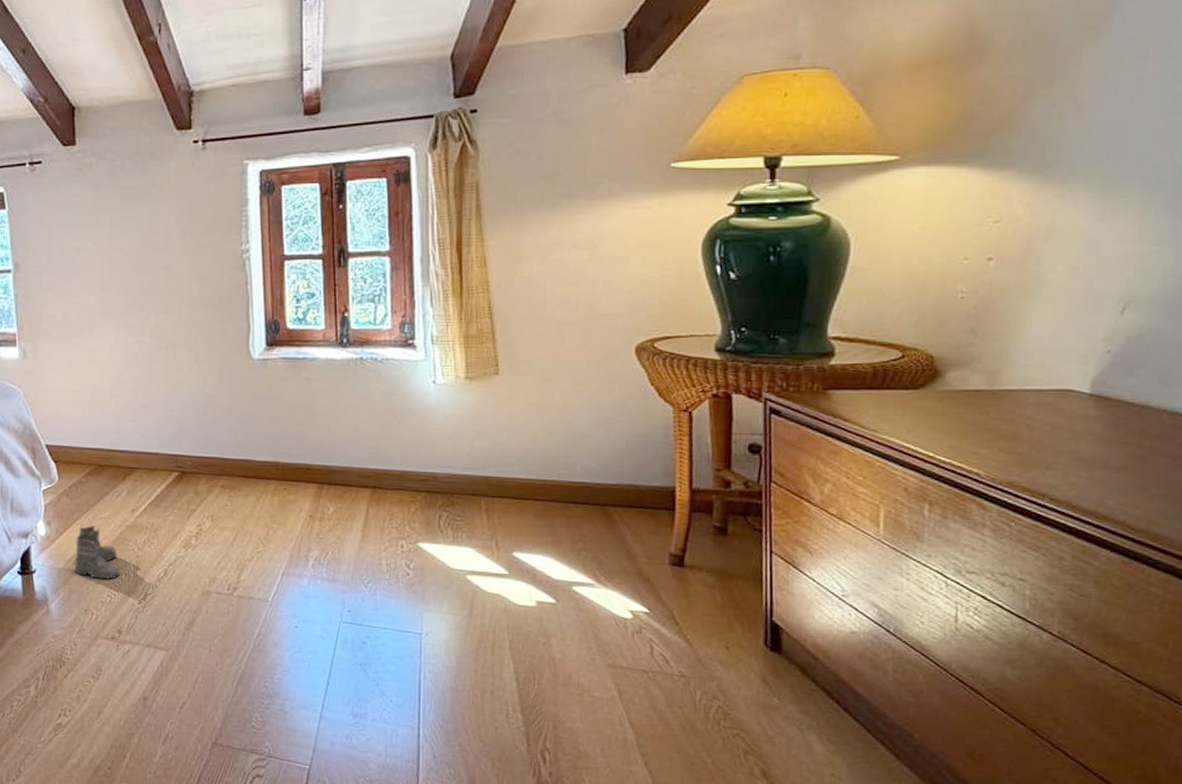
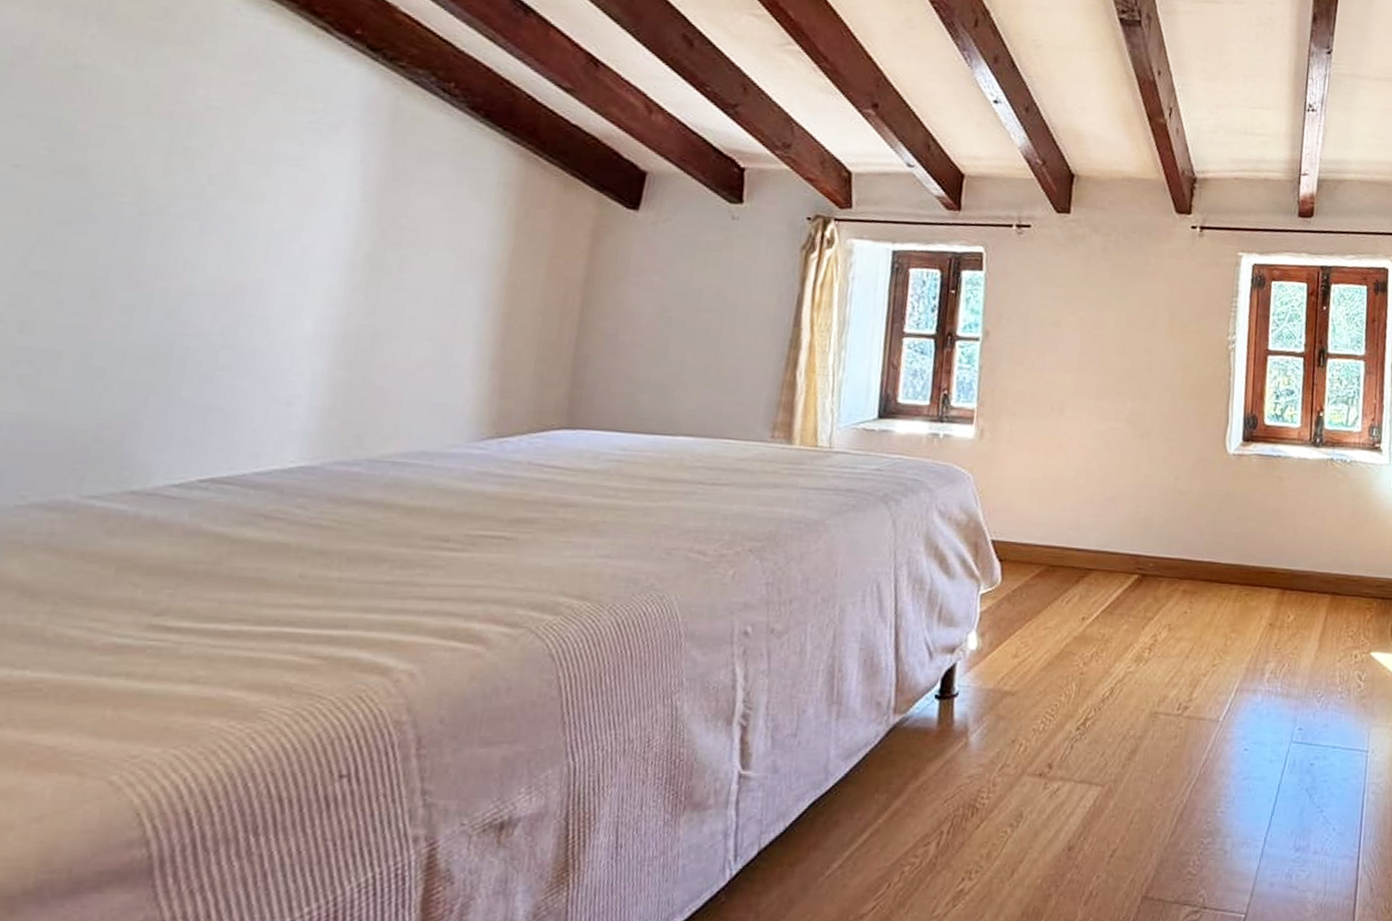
boots: present [74,525,120,583] -> none [1005,637,1059,707]

